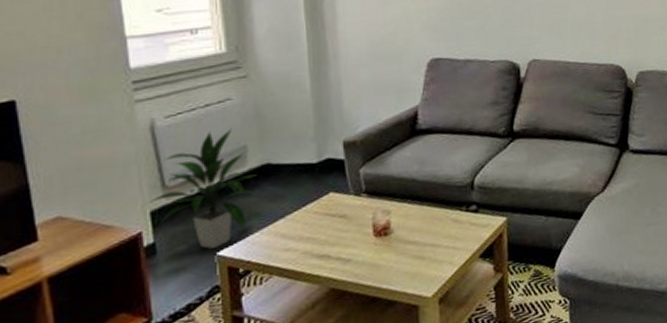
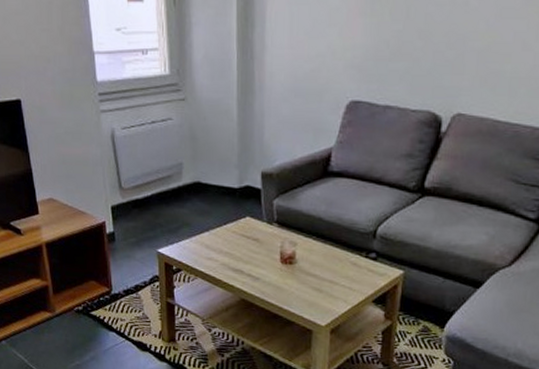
indoor plant: present [149,128,257,249] -> none [110,145,189,245]

